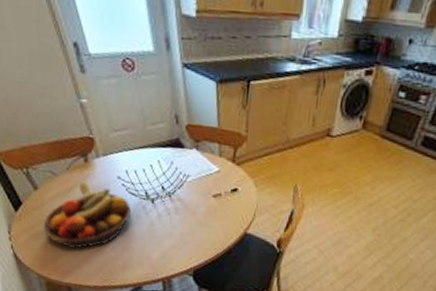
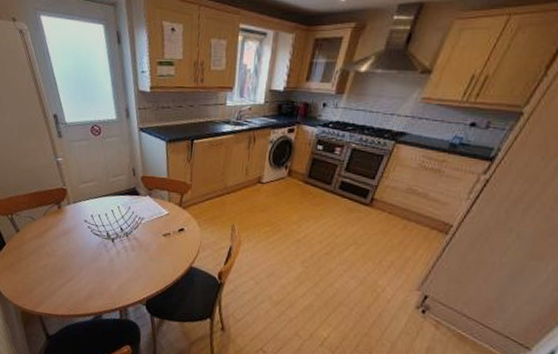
fruit bowl: present [43,180,132,249] -> none [21,224,95,282]

